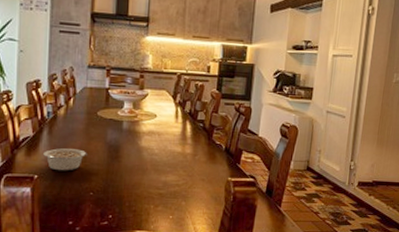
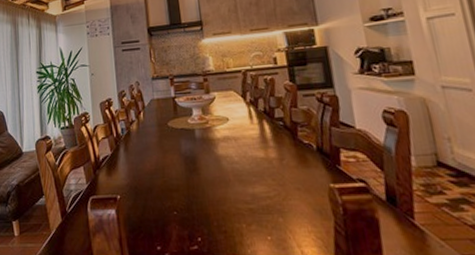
legume: present [43,148,89,171] -> none [123,164,166,190]

